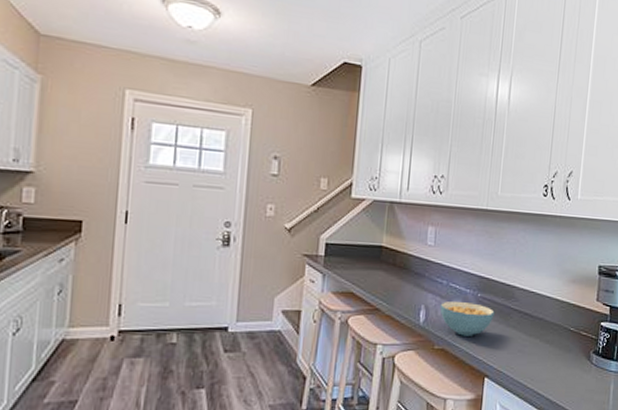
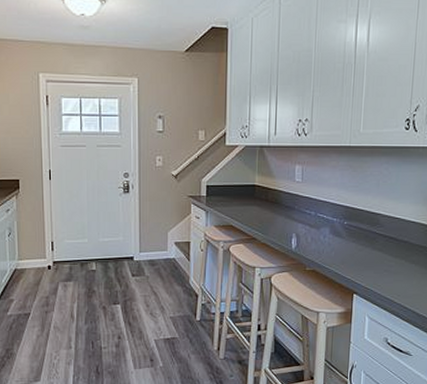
cereal bowl: present [440,300,495,336] -> none [309,229,361,259]

